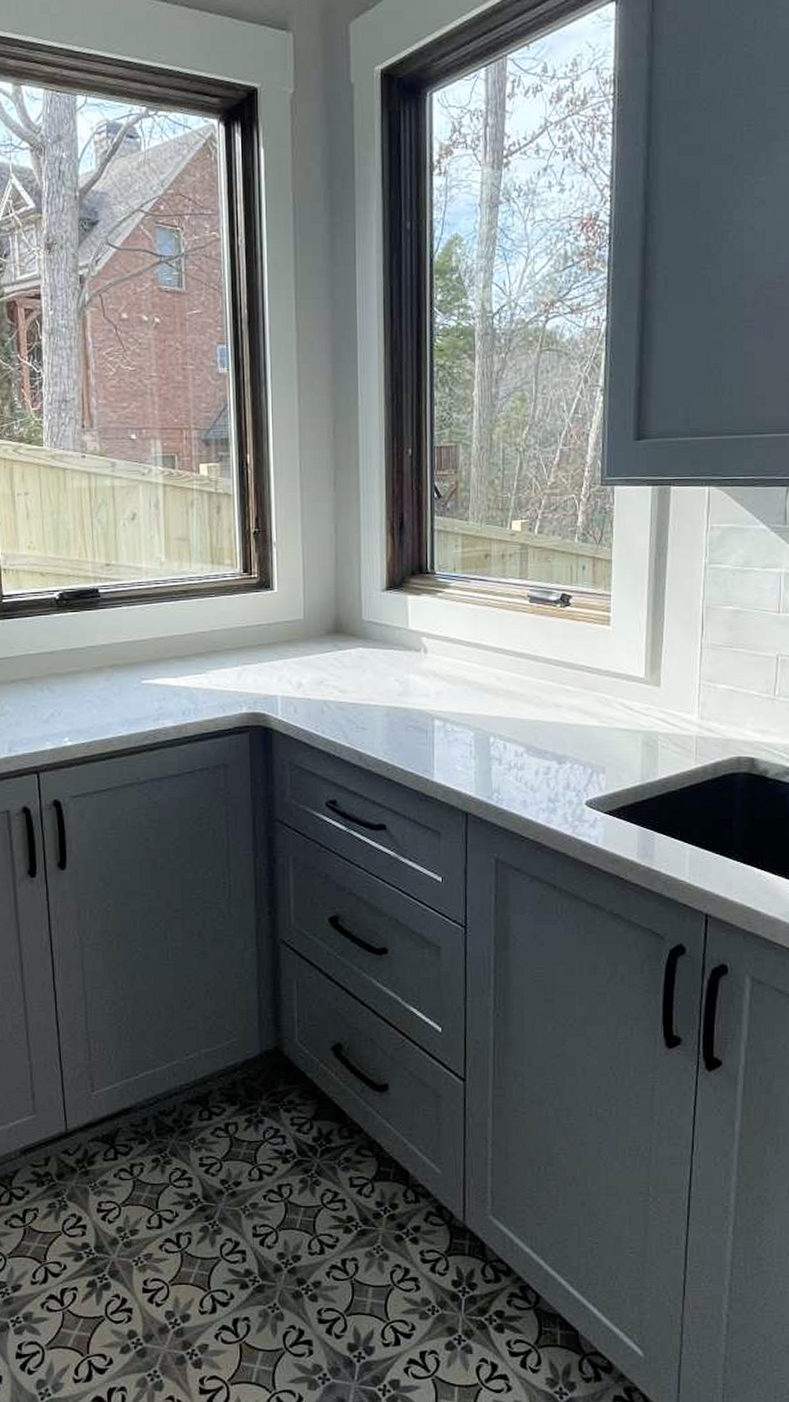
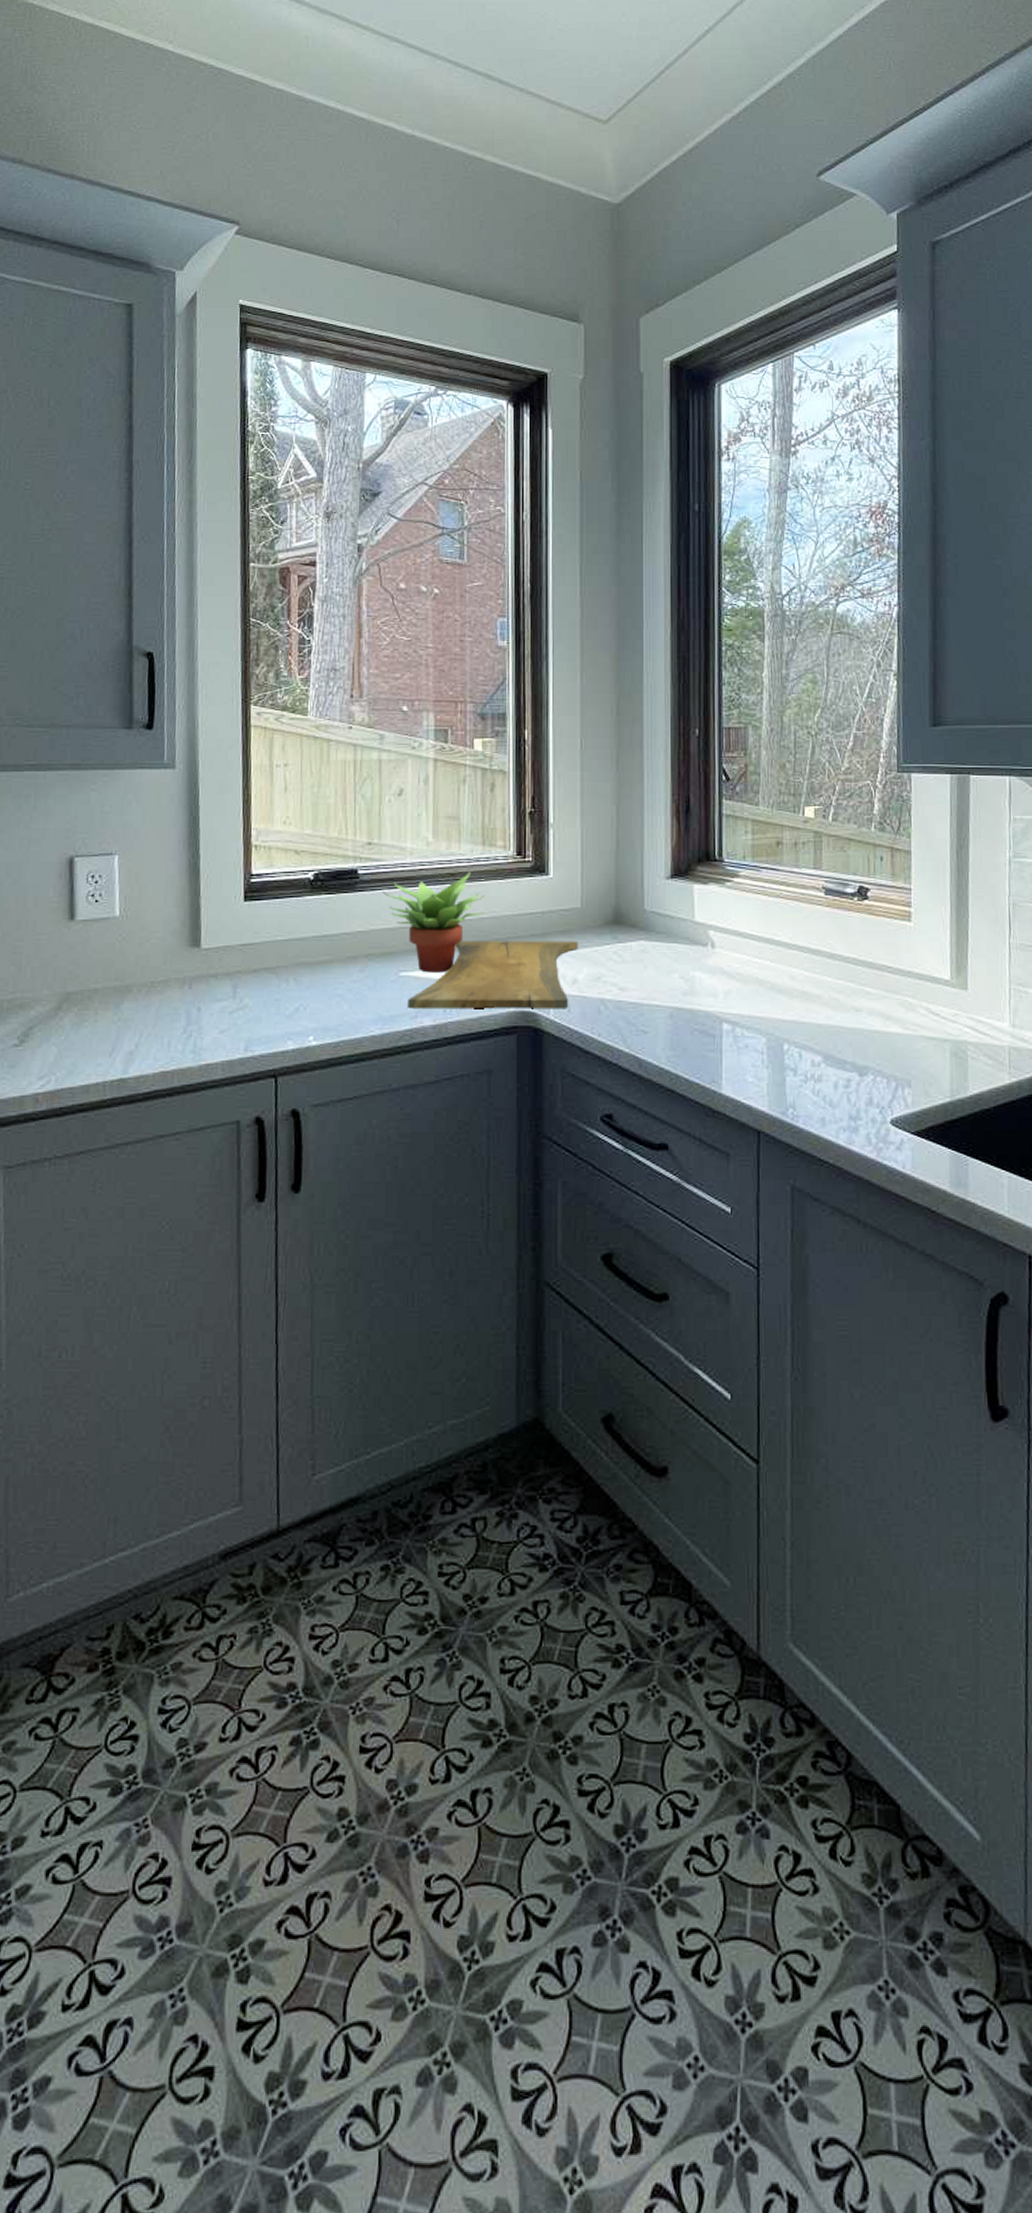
succulent plant: none [123,588,215,680] -> present [383,872,484,973]
cutting board: none [150,649,302,713] -> present [408,941,578,1010]

